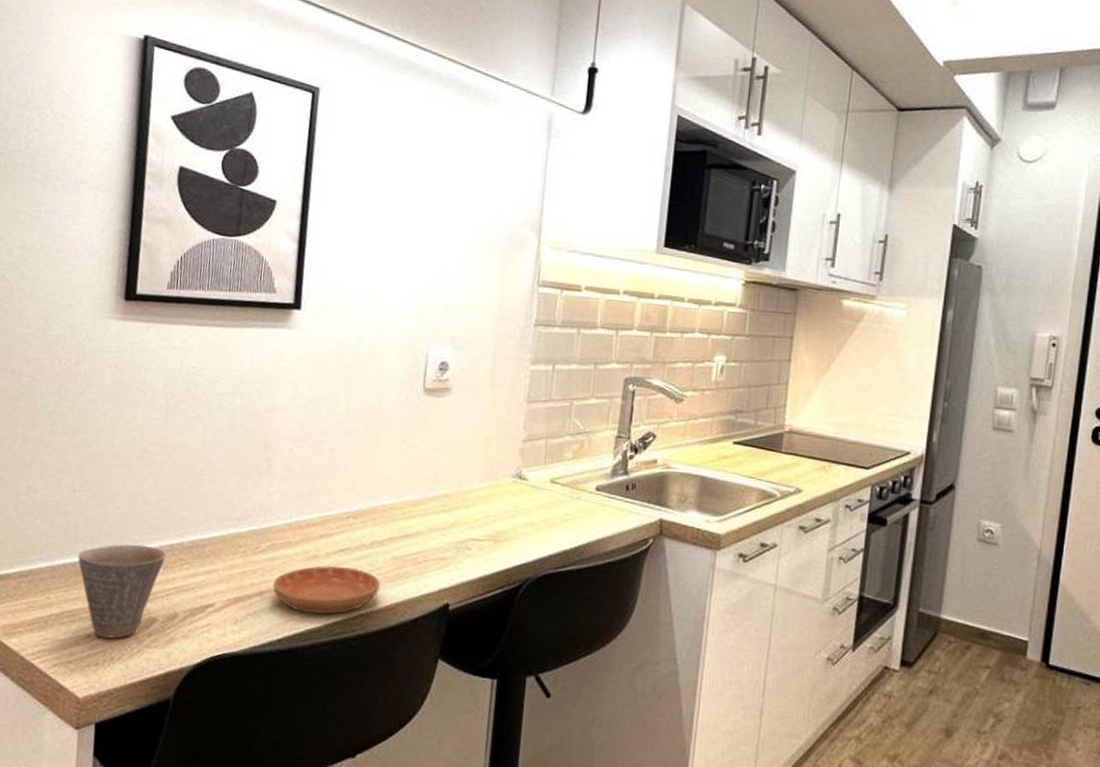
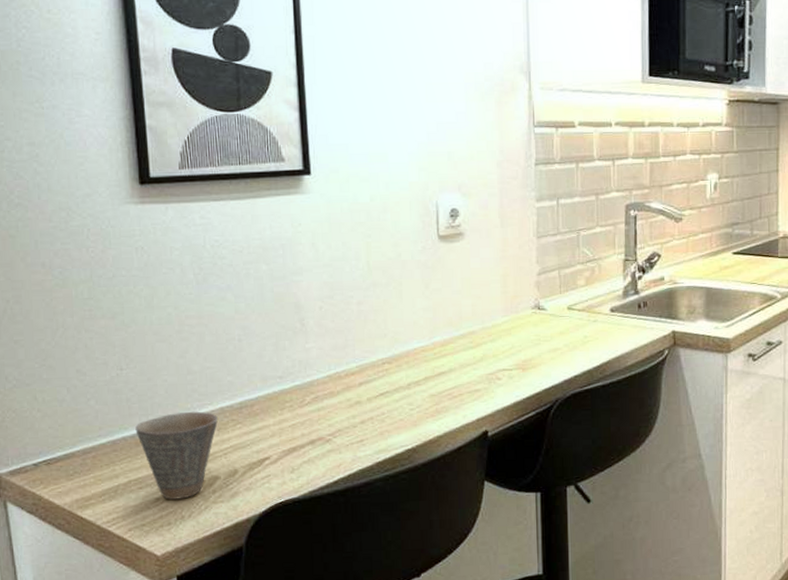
saucer: present [273,566,380,614] -> none [322,409,422,455]

